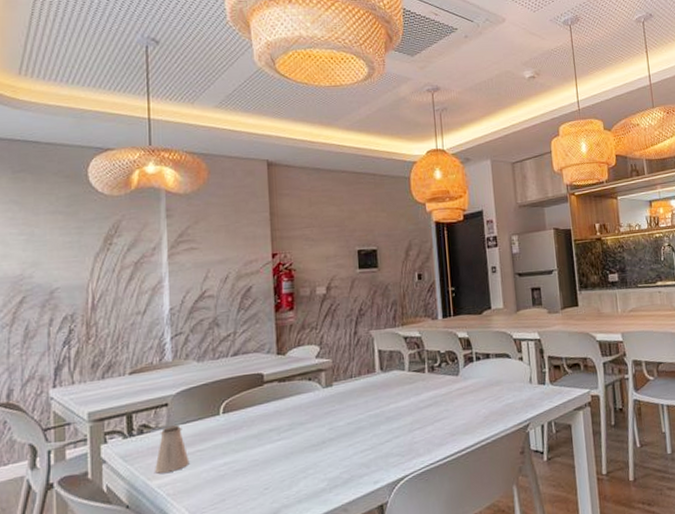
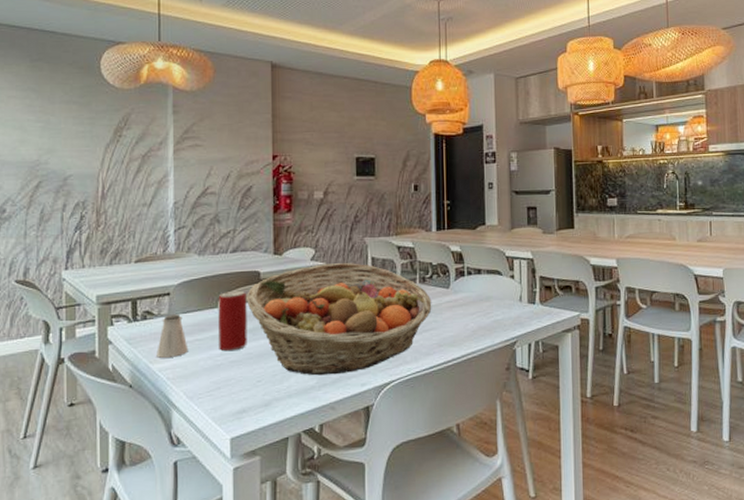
beverage can: none [220,395,253,461] -> present [218,290,247,352]
fruit basket: none [249,357,443,478] -> present [245,263,432,376]

